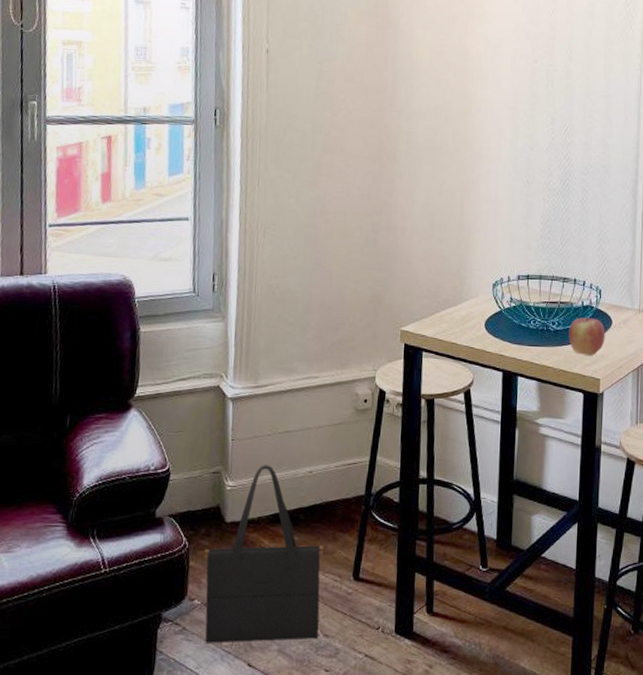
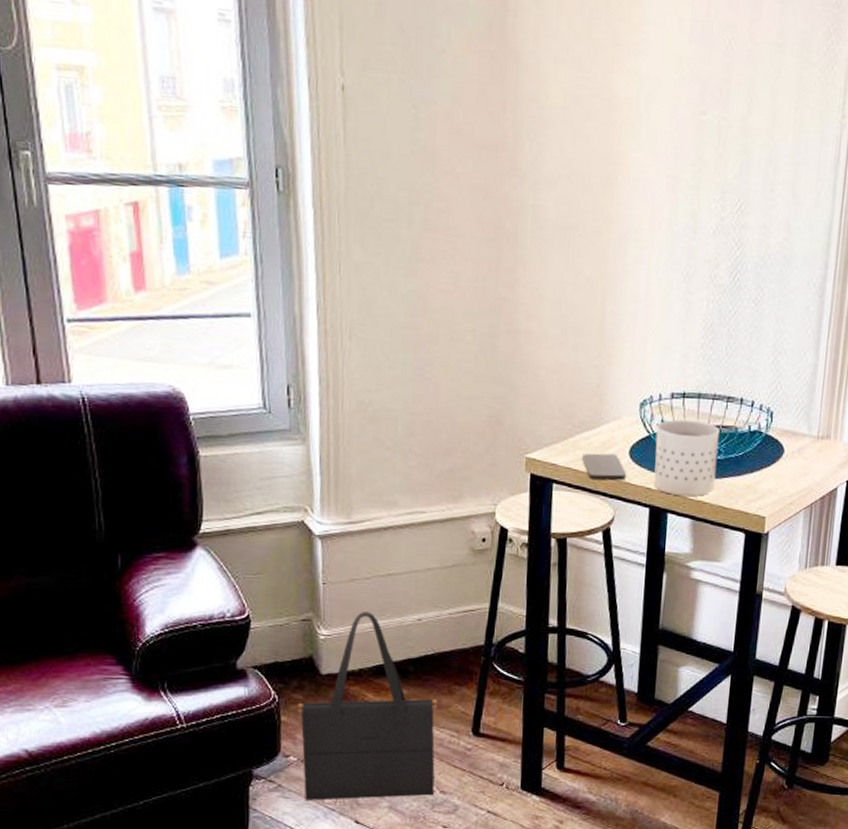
smartphone: none [447,326,483,349] -> present [582,453,626,480]
mug: none [505,297,558,361] -> present [653,419,720,496]
apple: present [569,317,605,355] -> none [730,444,775,490]

